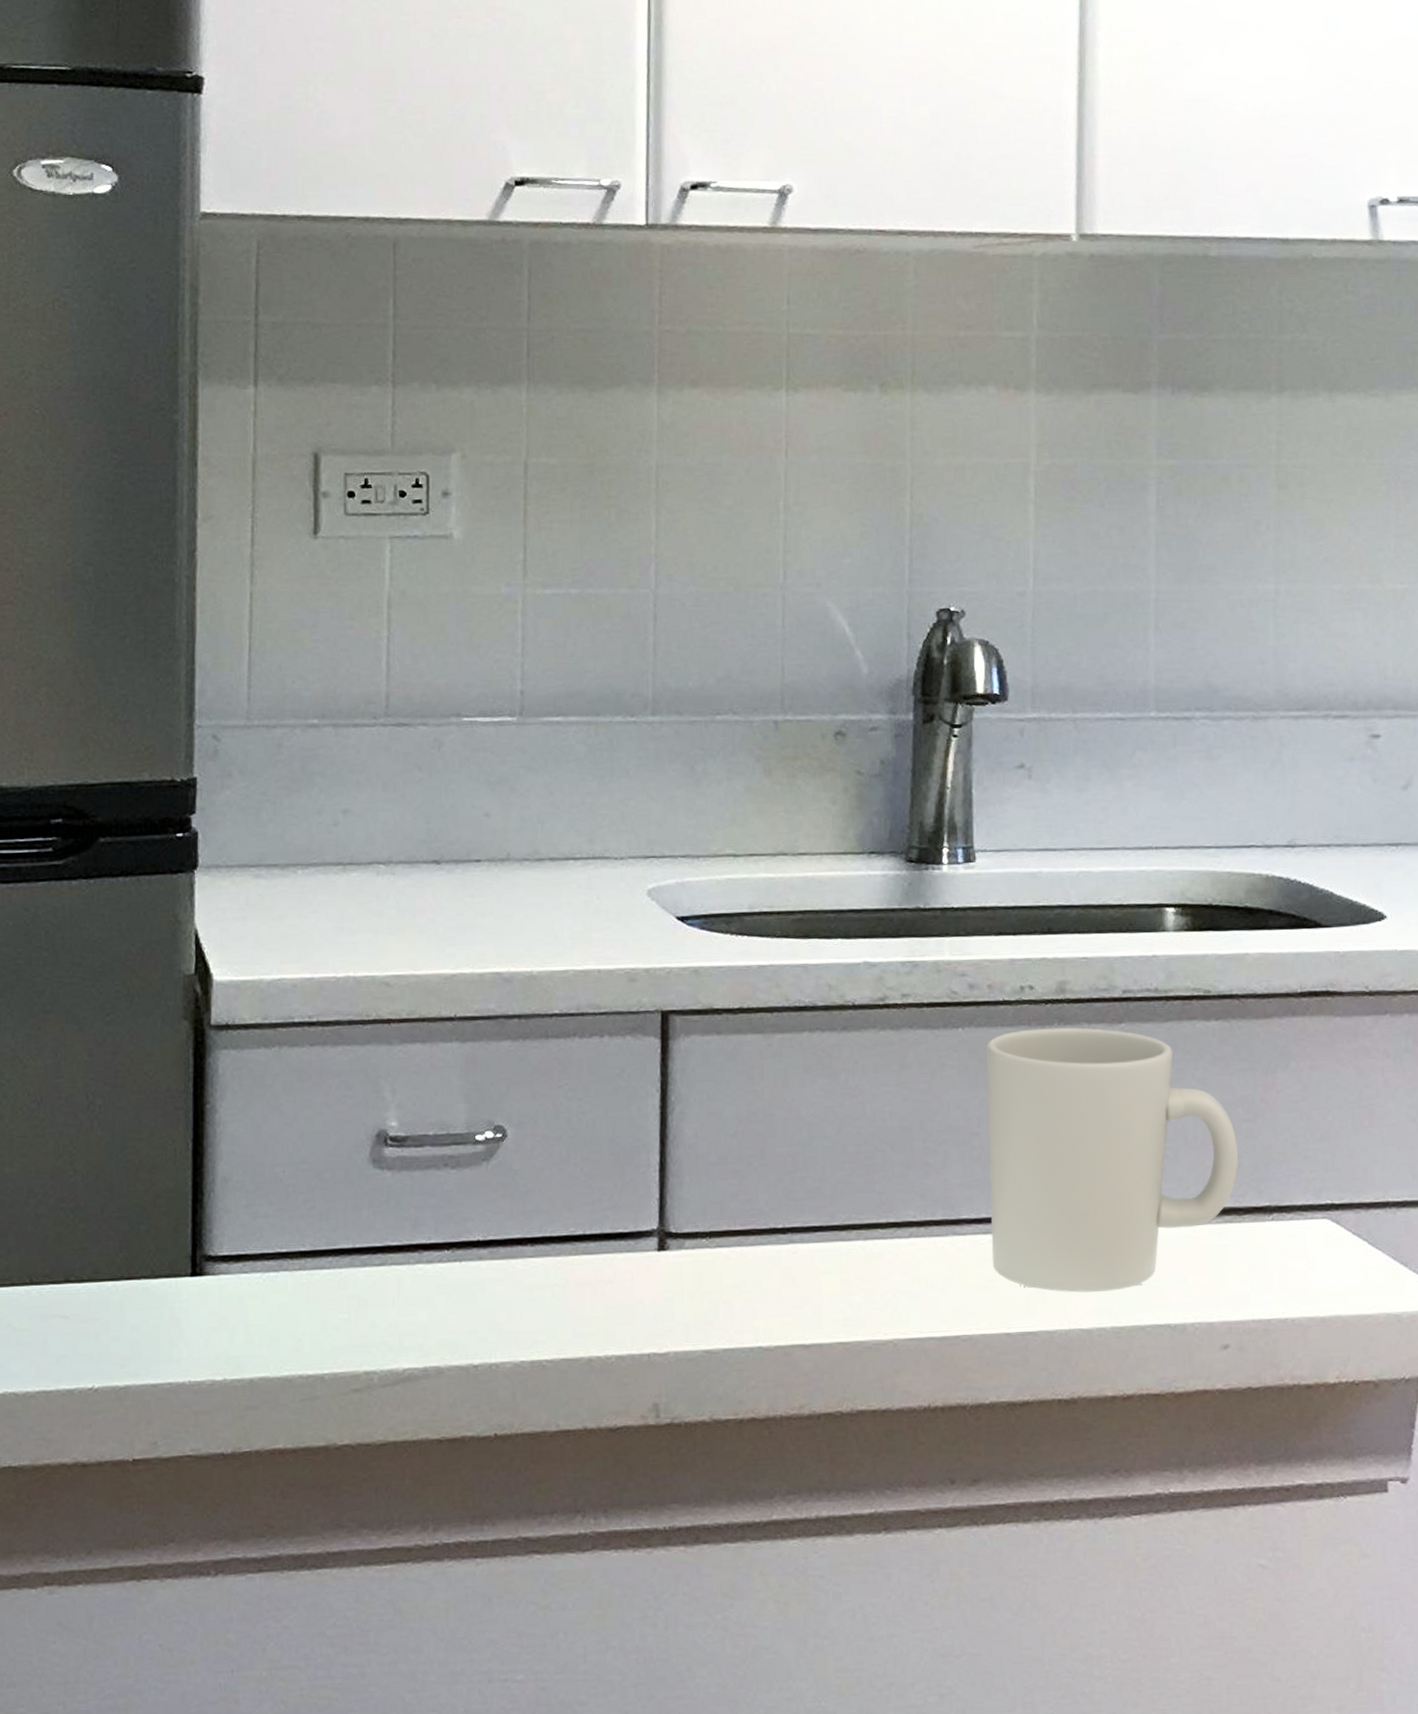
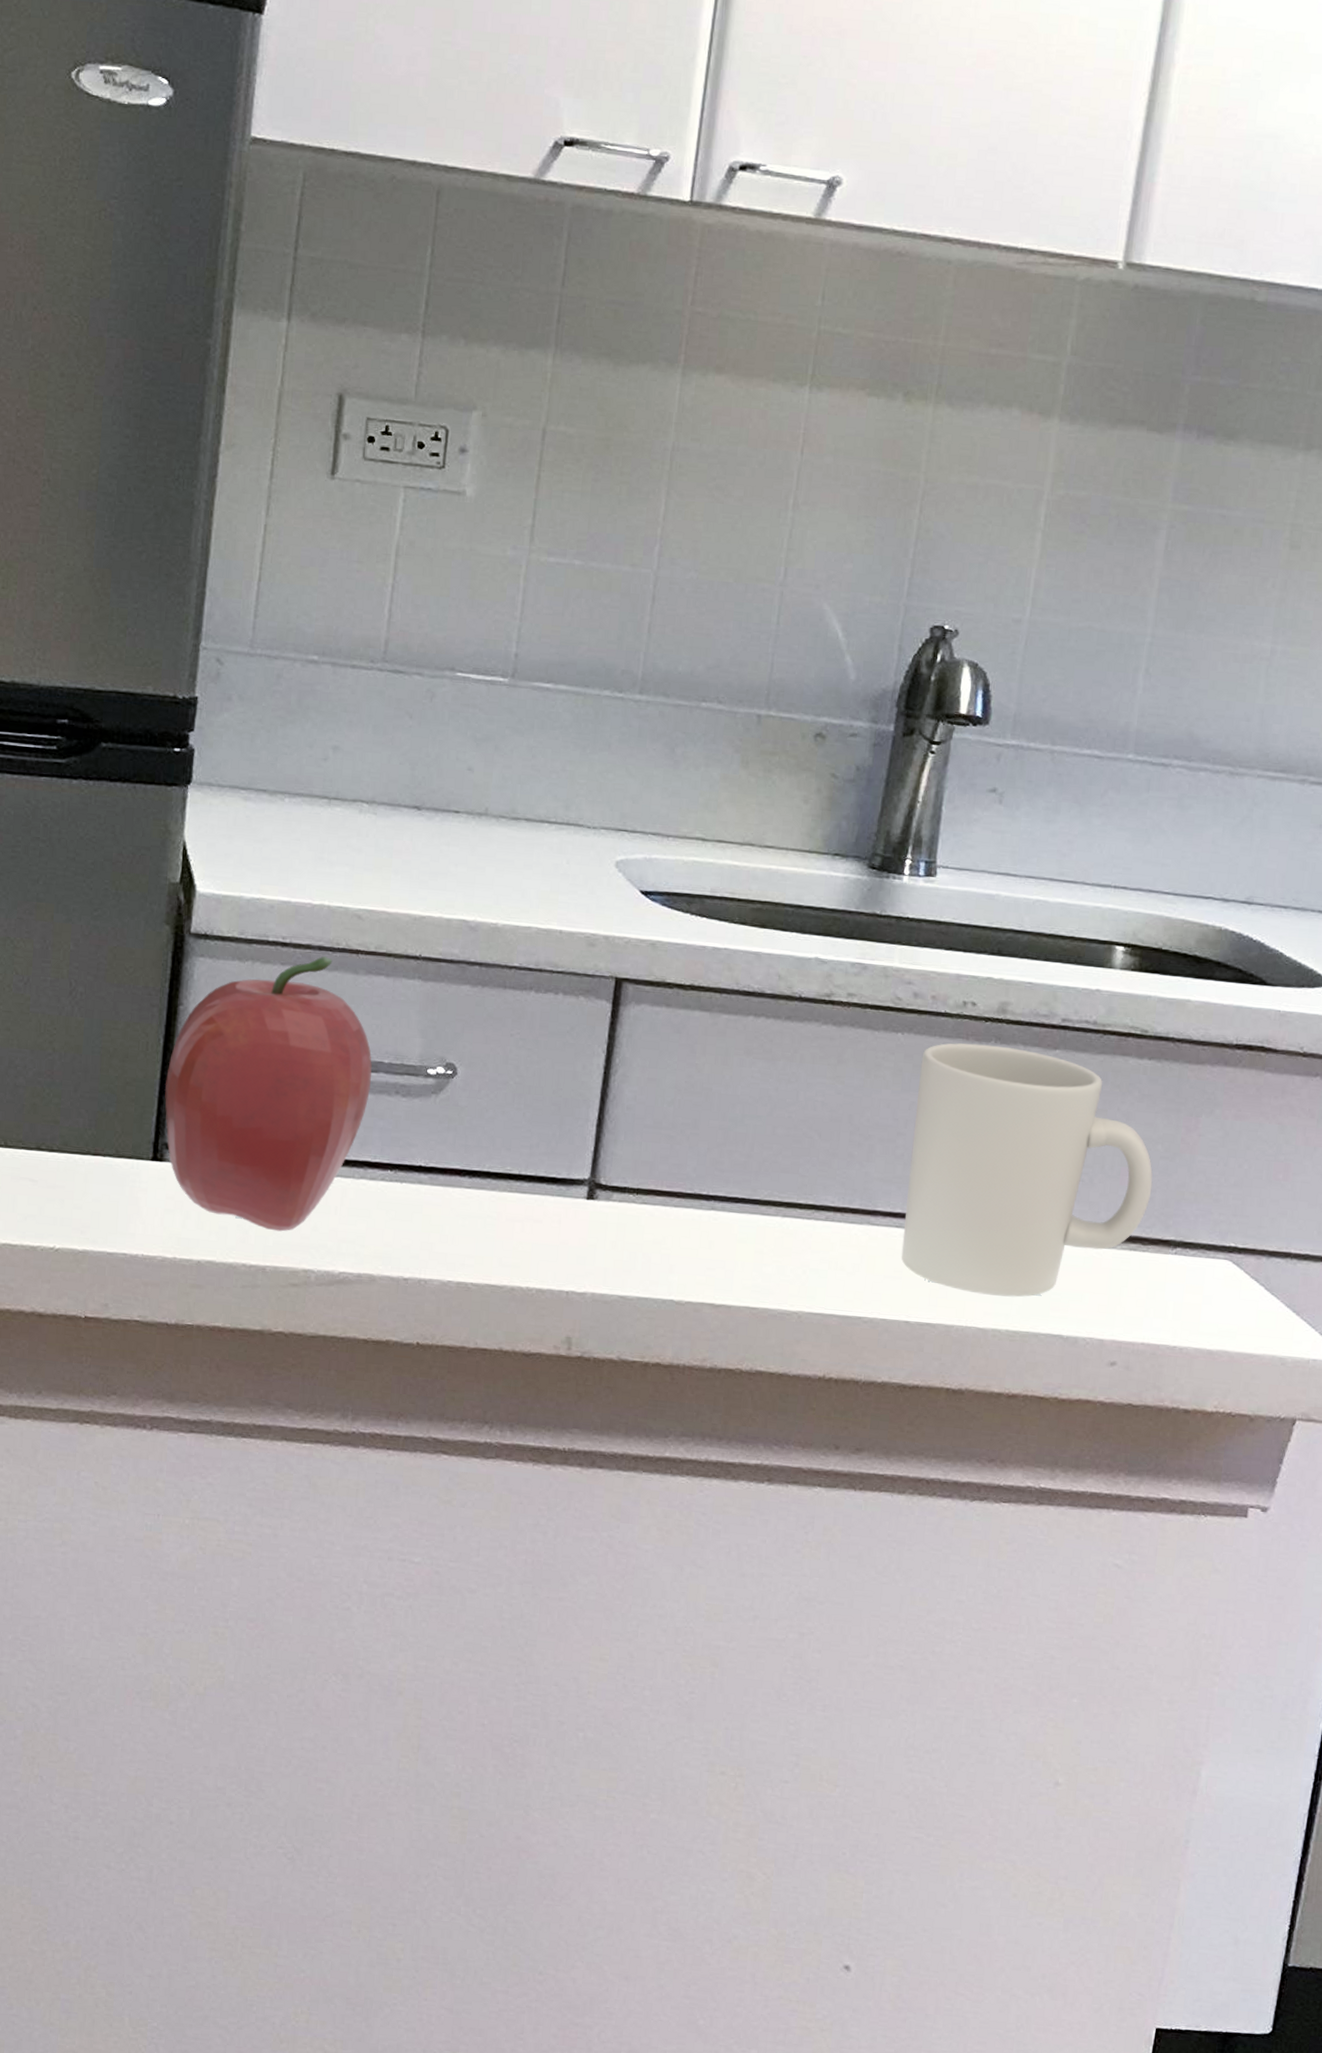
fruit: none [198,1031,417,1334] -> present [165,956,372,1232]

